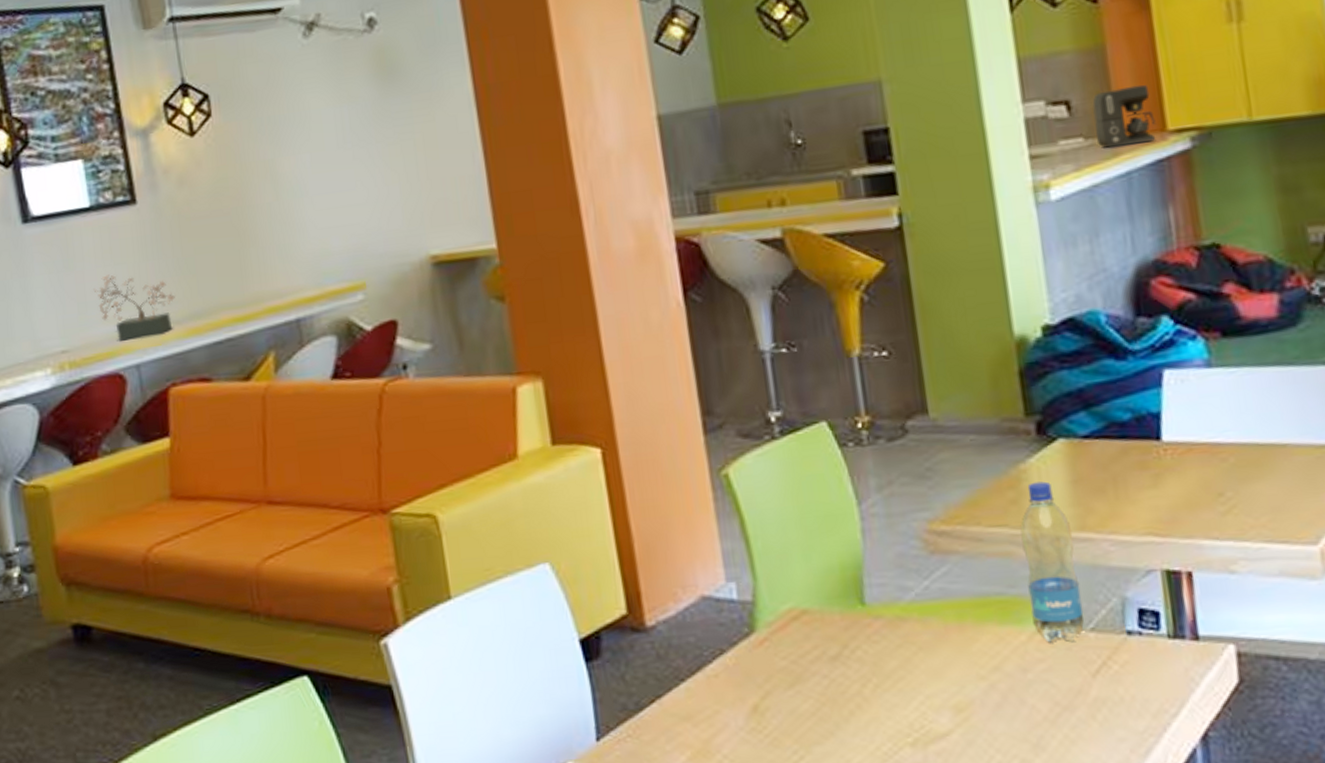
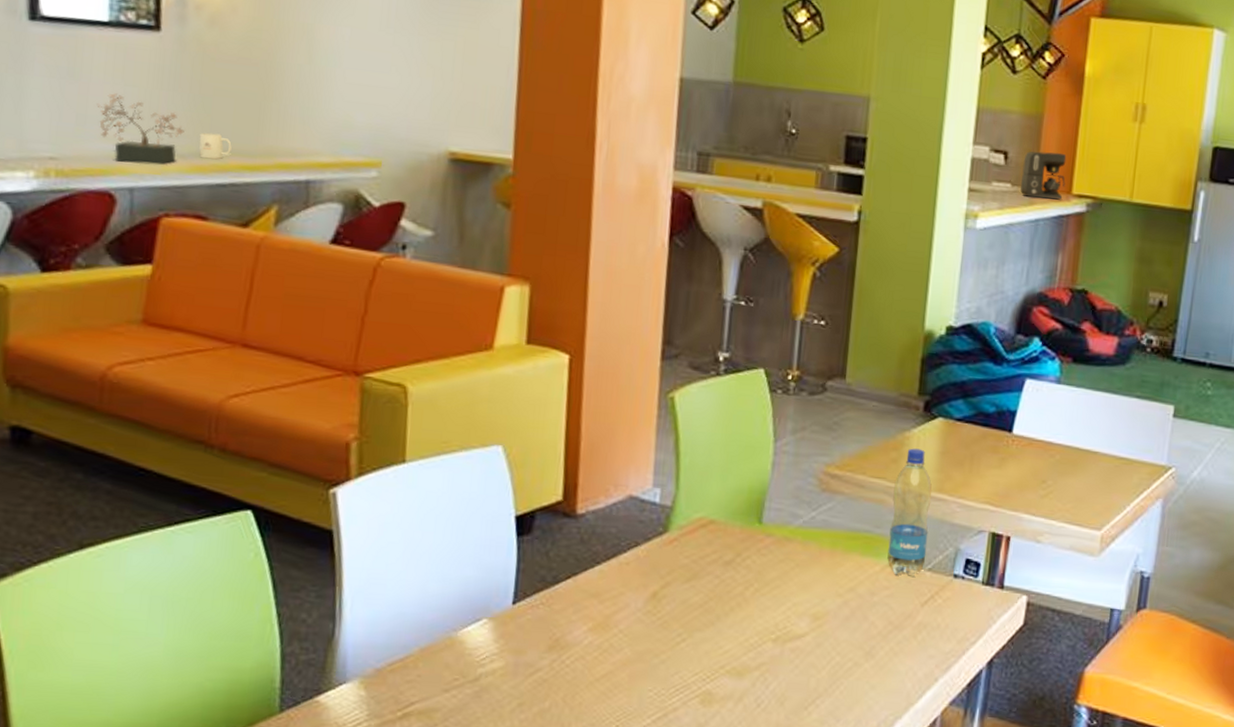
mug: none [189,291,221,320] -> present [198,132,232,160]

